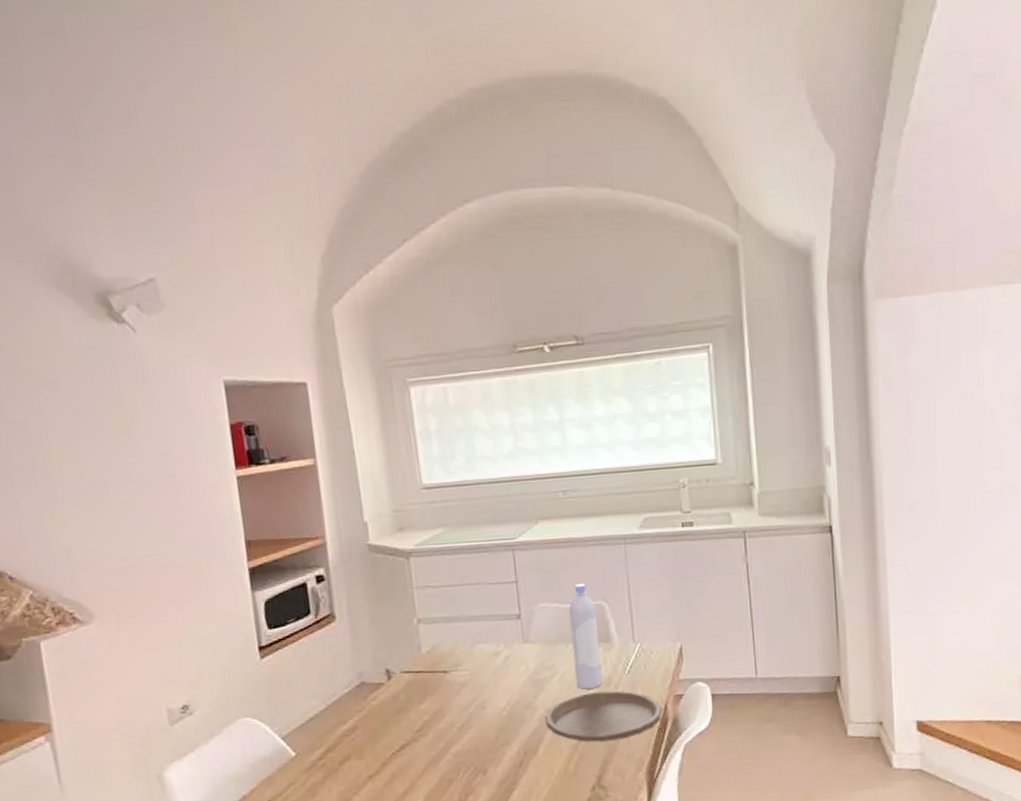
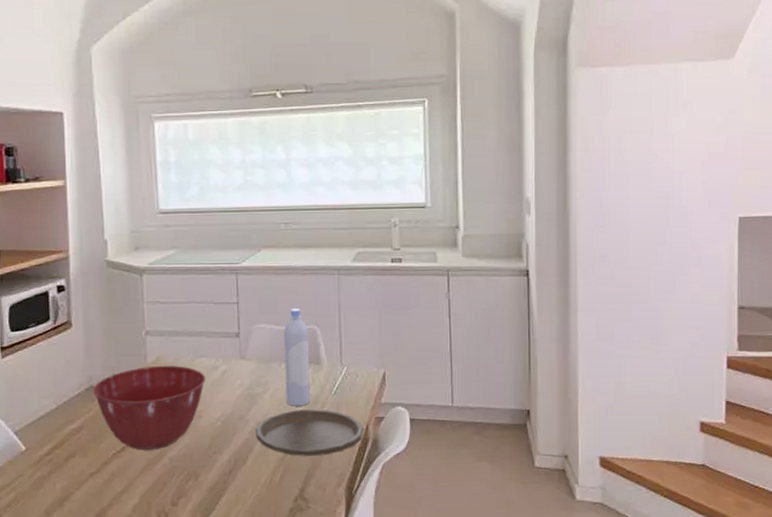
mixing bowl: none [363,654,487,748] -> present [92,365,206,451]

